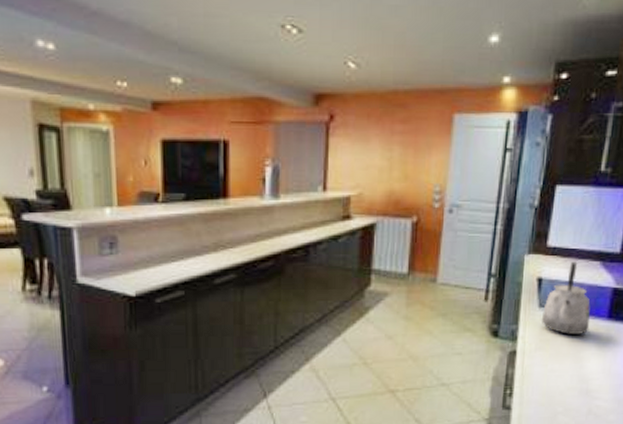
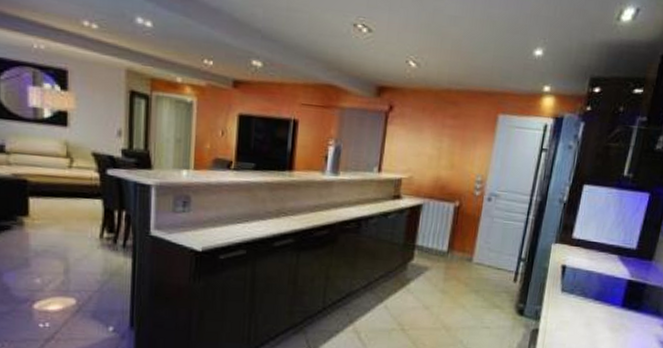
kettle: present [541,261,591,336] -> none [562,253,607,320]

